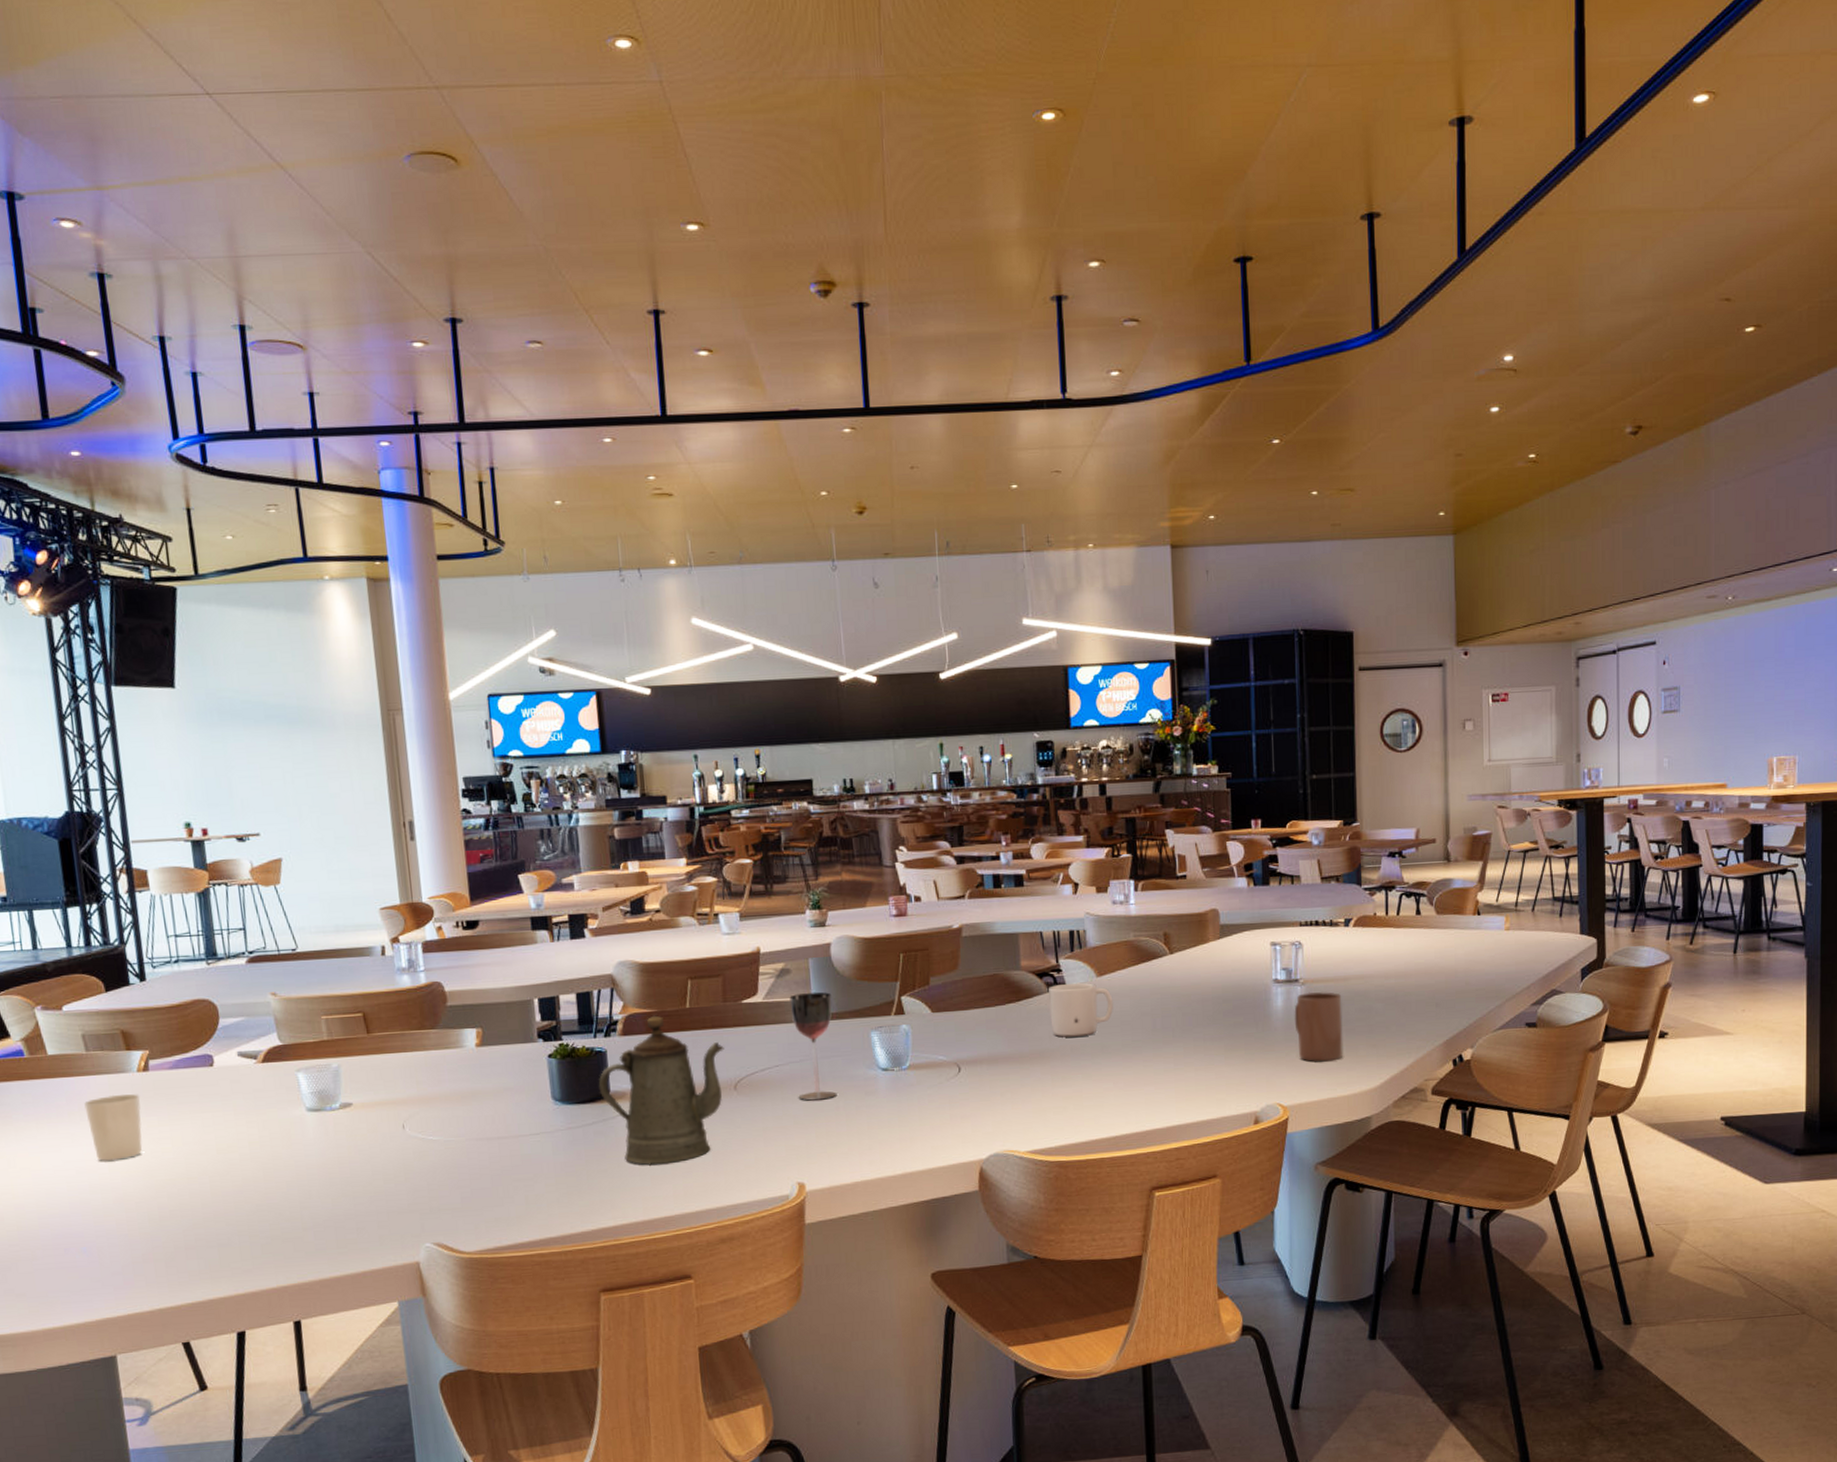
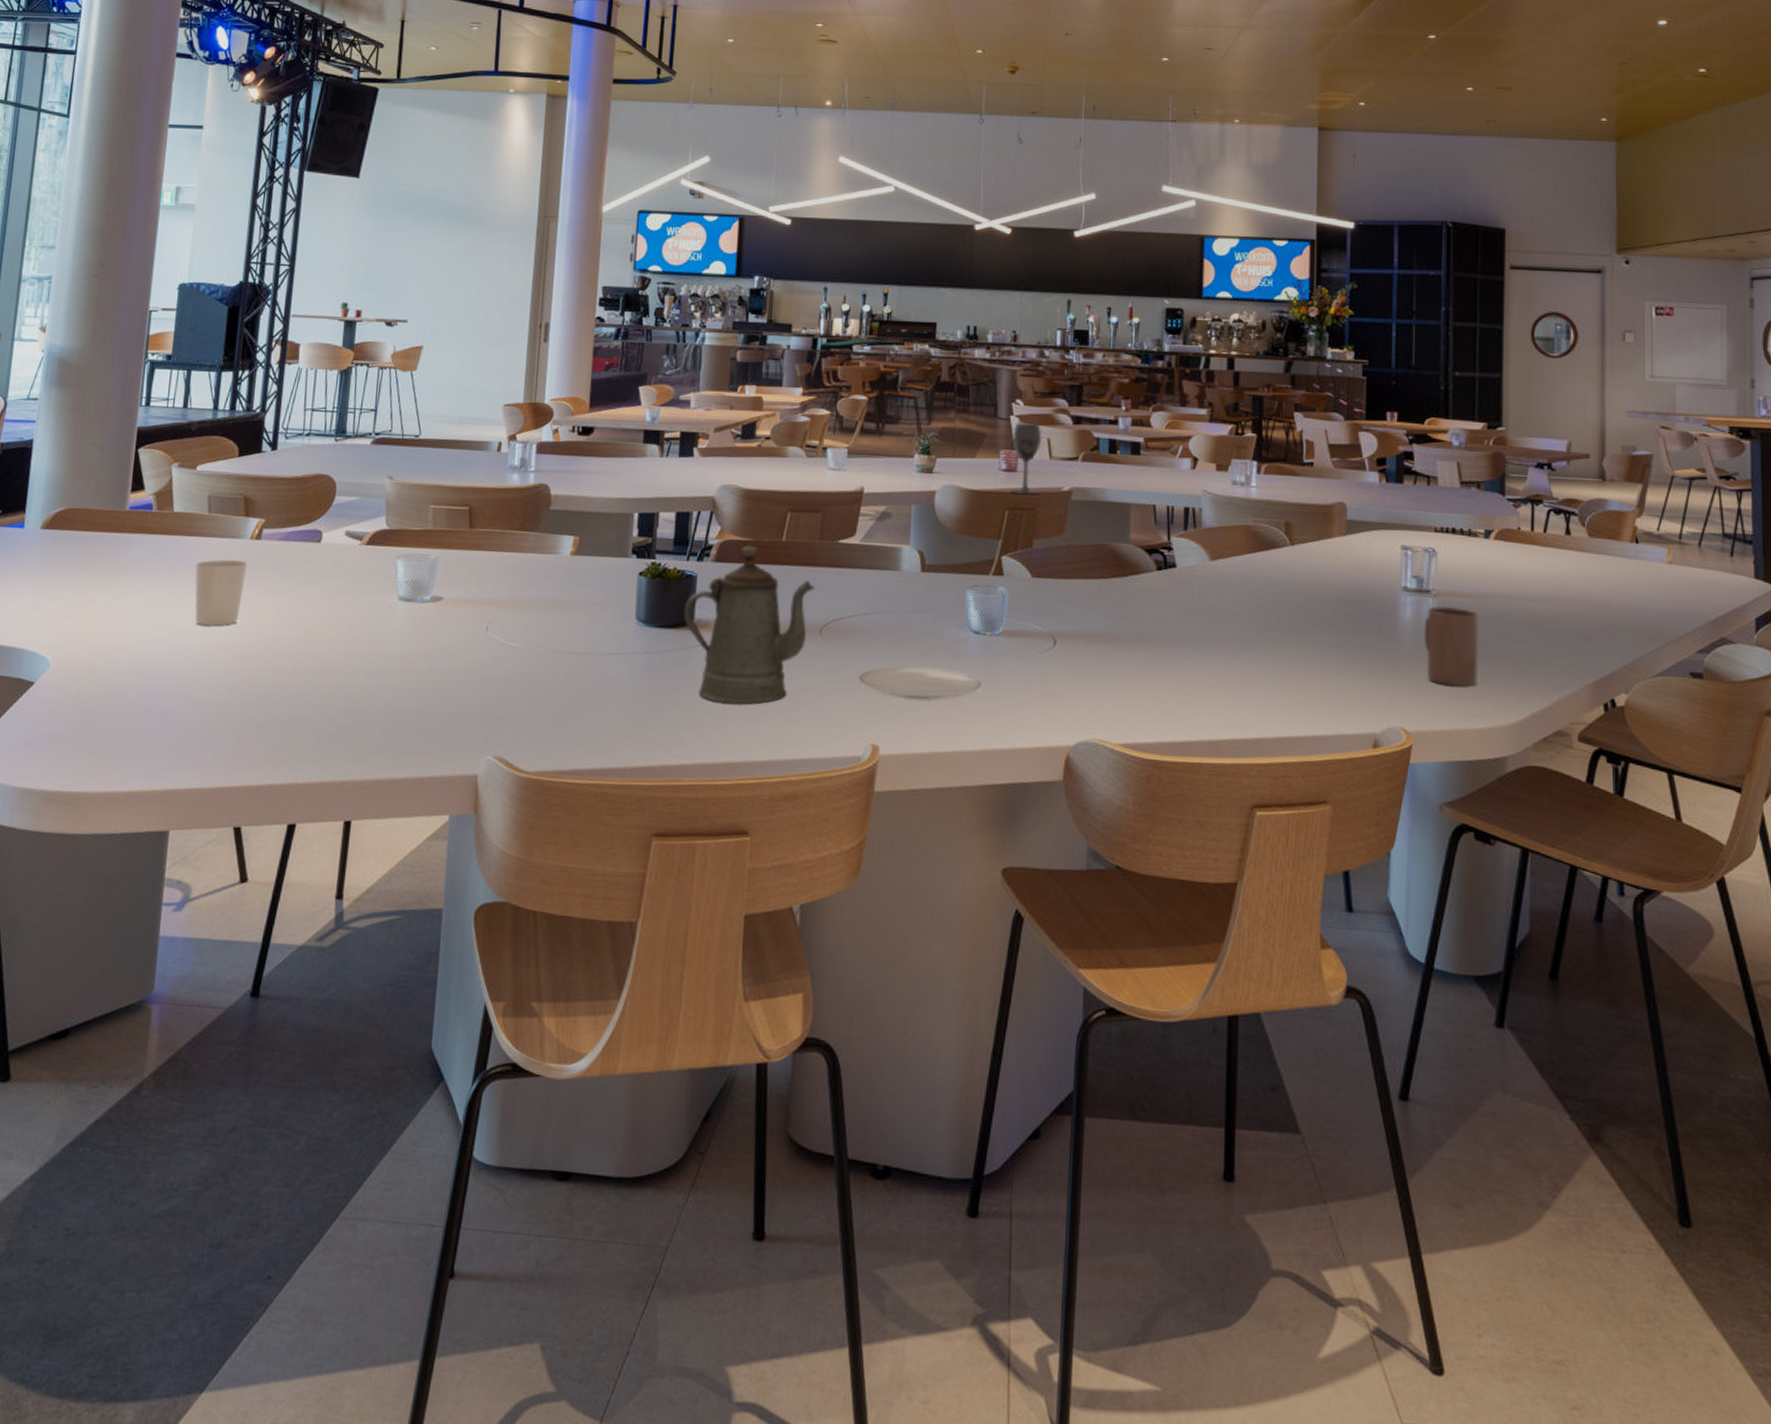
plate: none [776,1105,895,1138] -> present [857,665,982,700]
wineglass: present [789,992,837,1101] -> none [883,540,930,657]
wine glass: none [899,867,930,937] -> present [1011,422,1042,495]
mug: present [1047,982,1113,1038] -> none [1156,563,1225,624]

